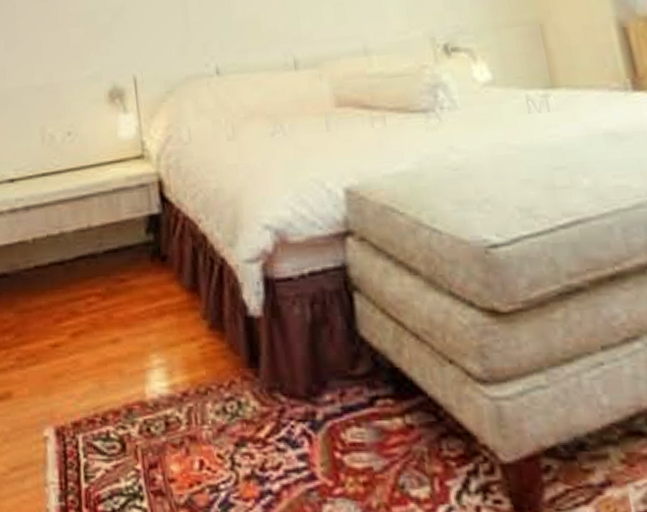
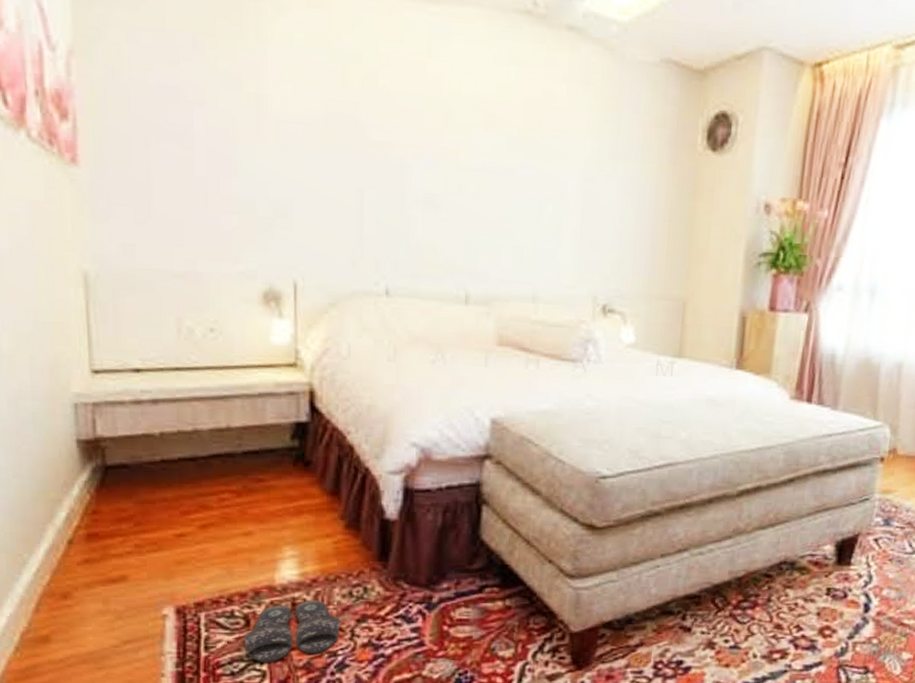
slippers: none [121,419,219,498] -> present [244,600,340,662]

